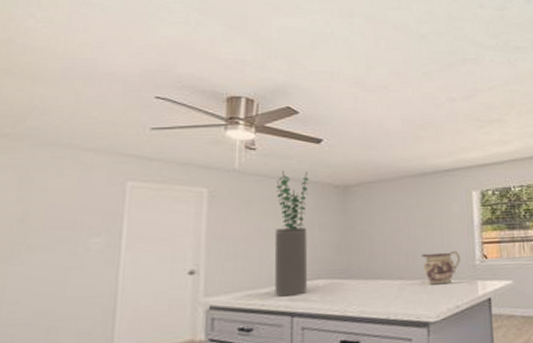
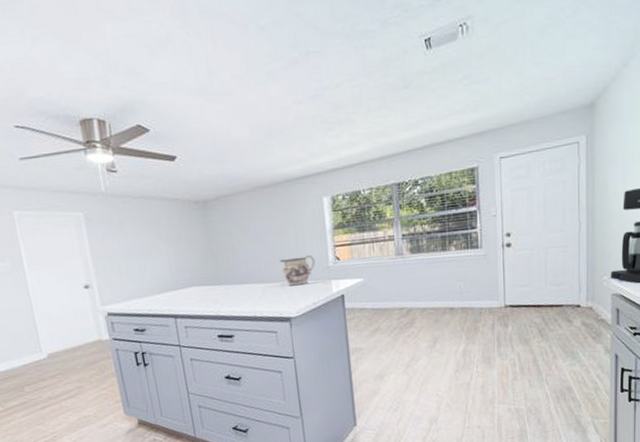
vase: present [274,171,309,297] -> none [142,190,185,303]

